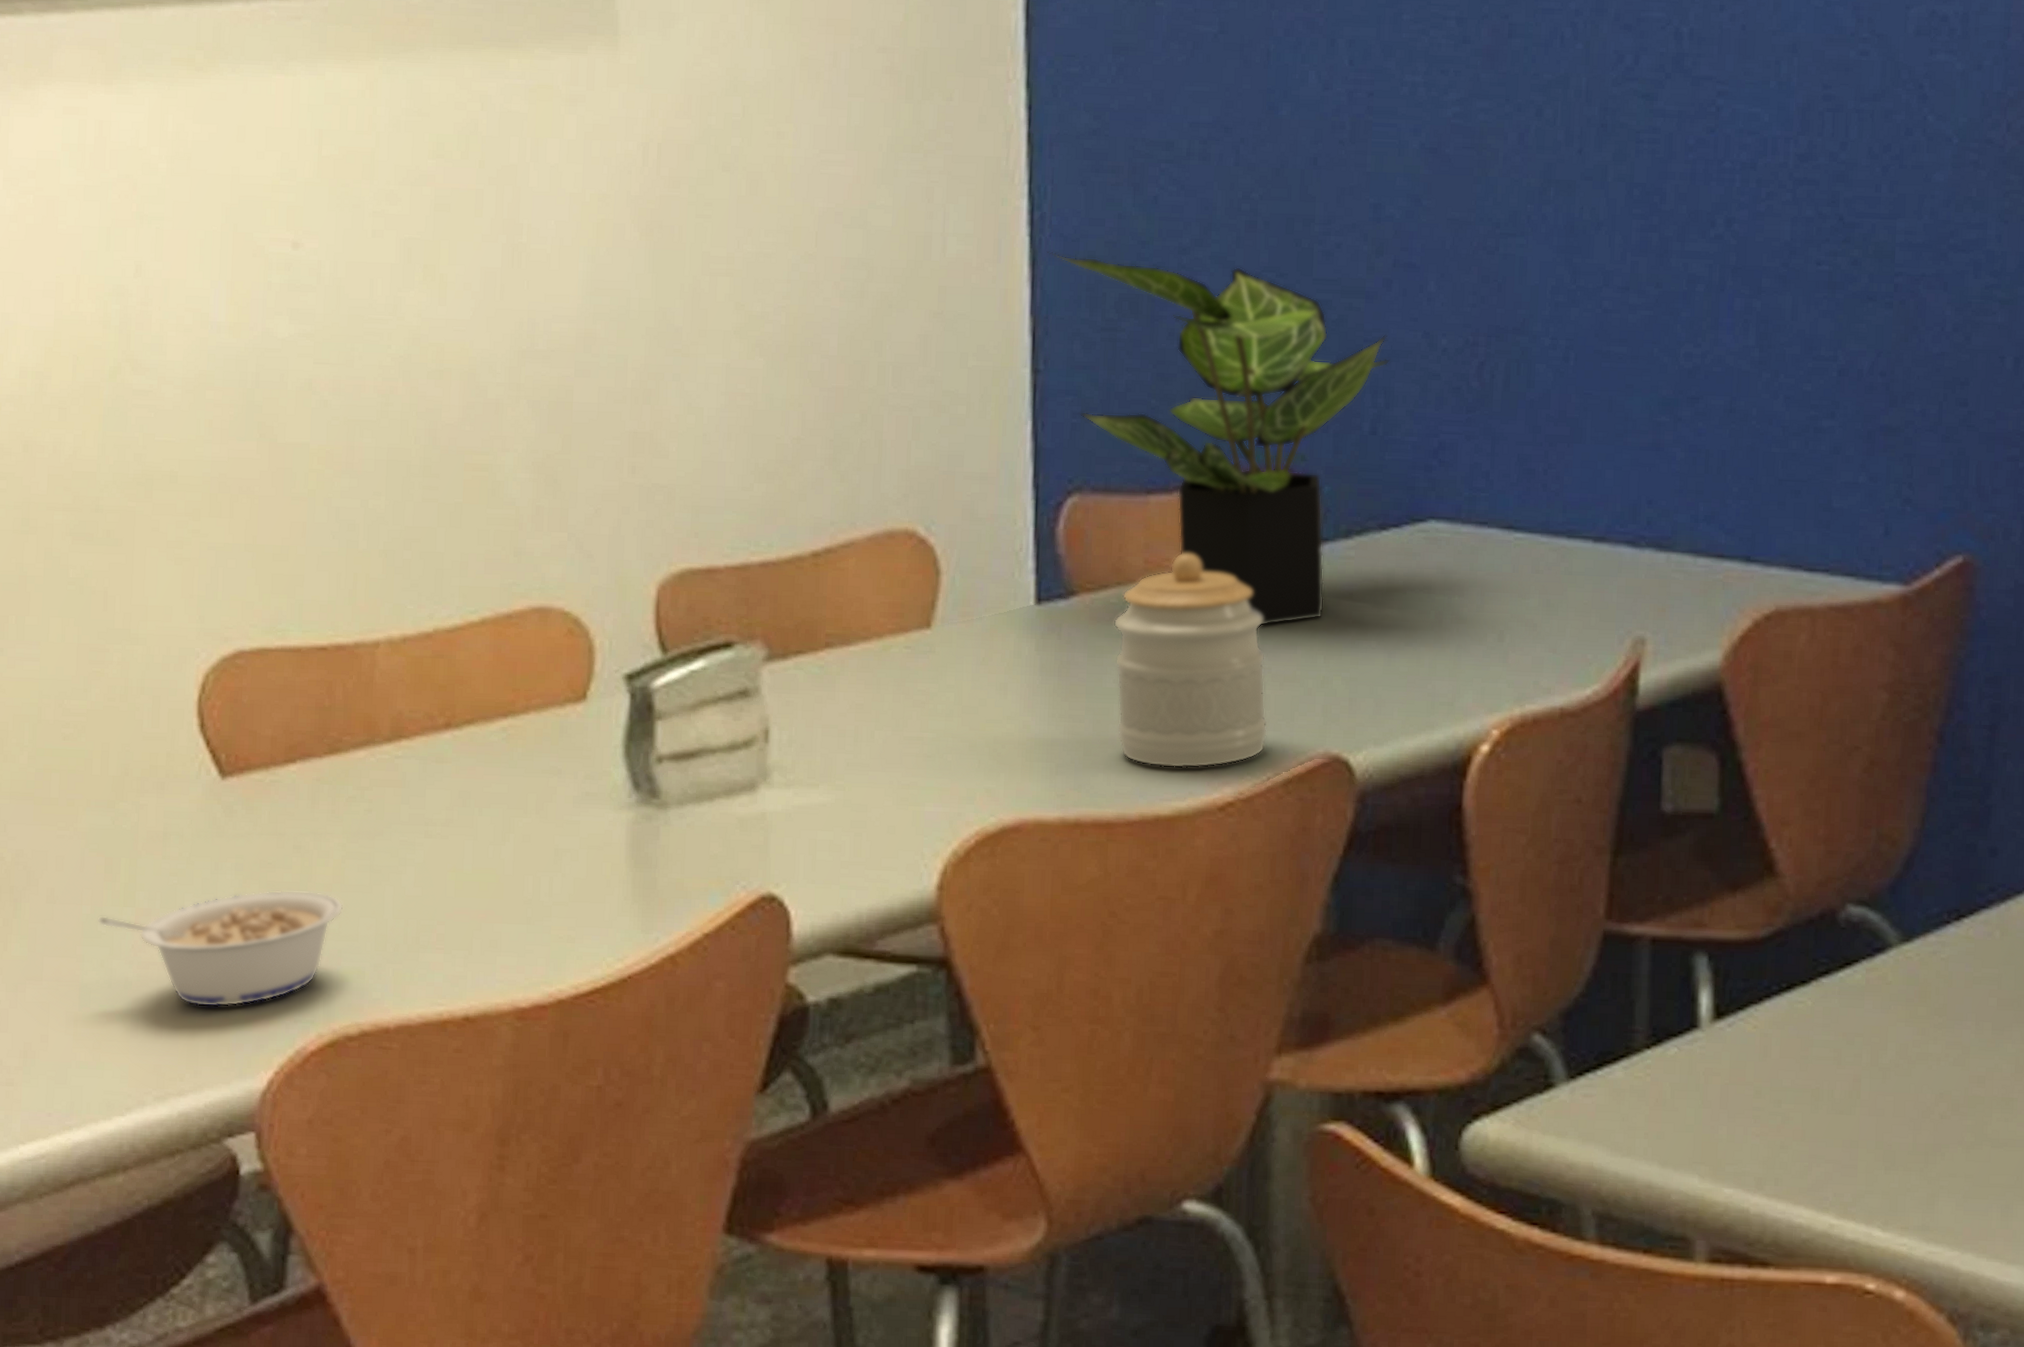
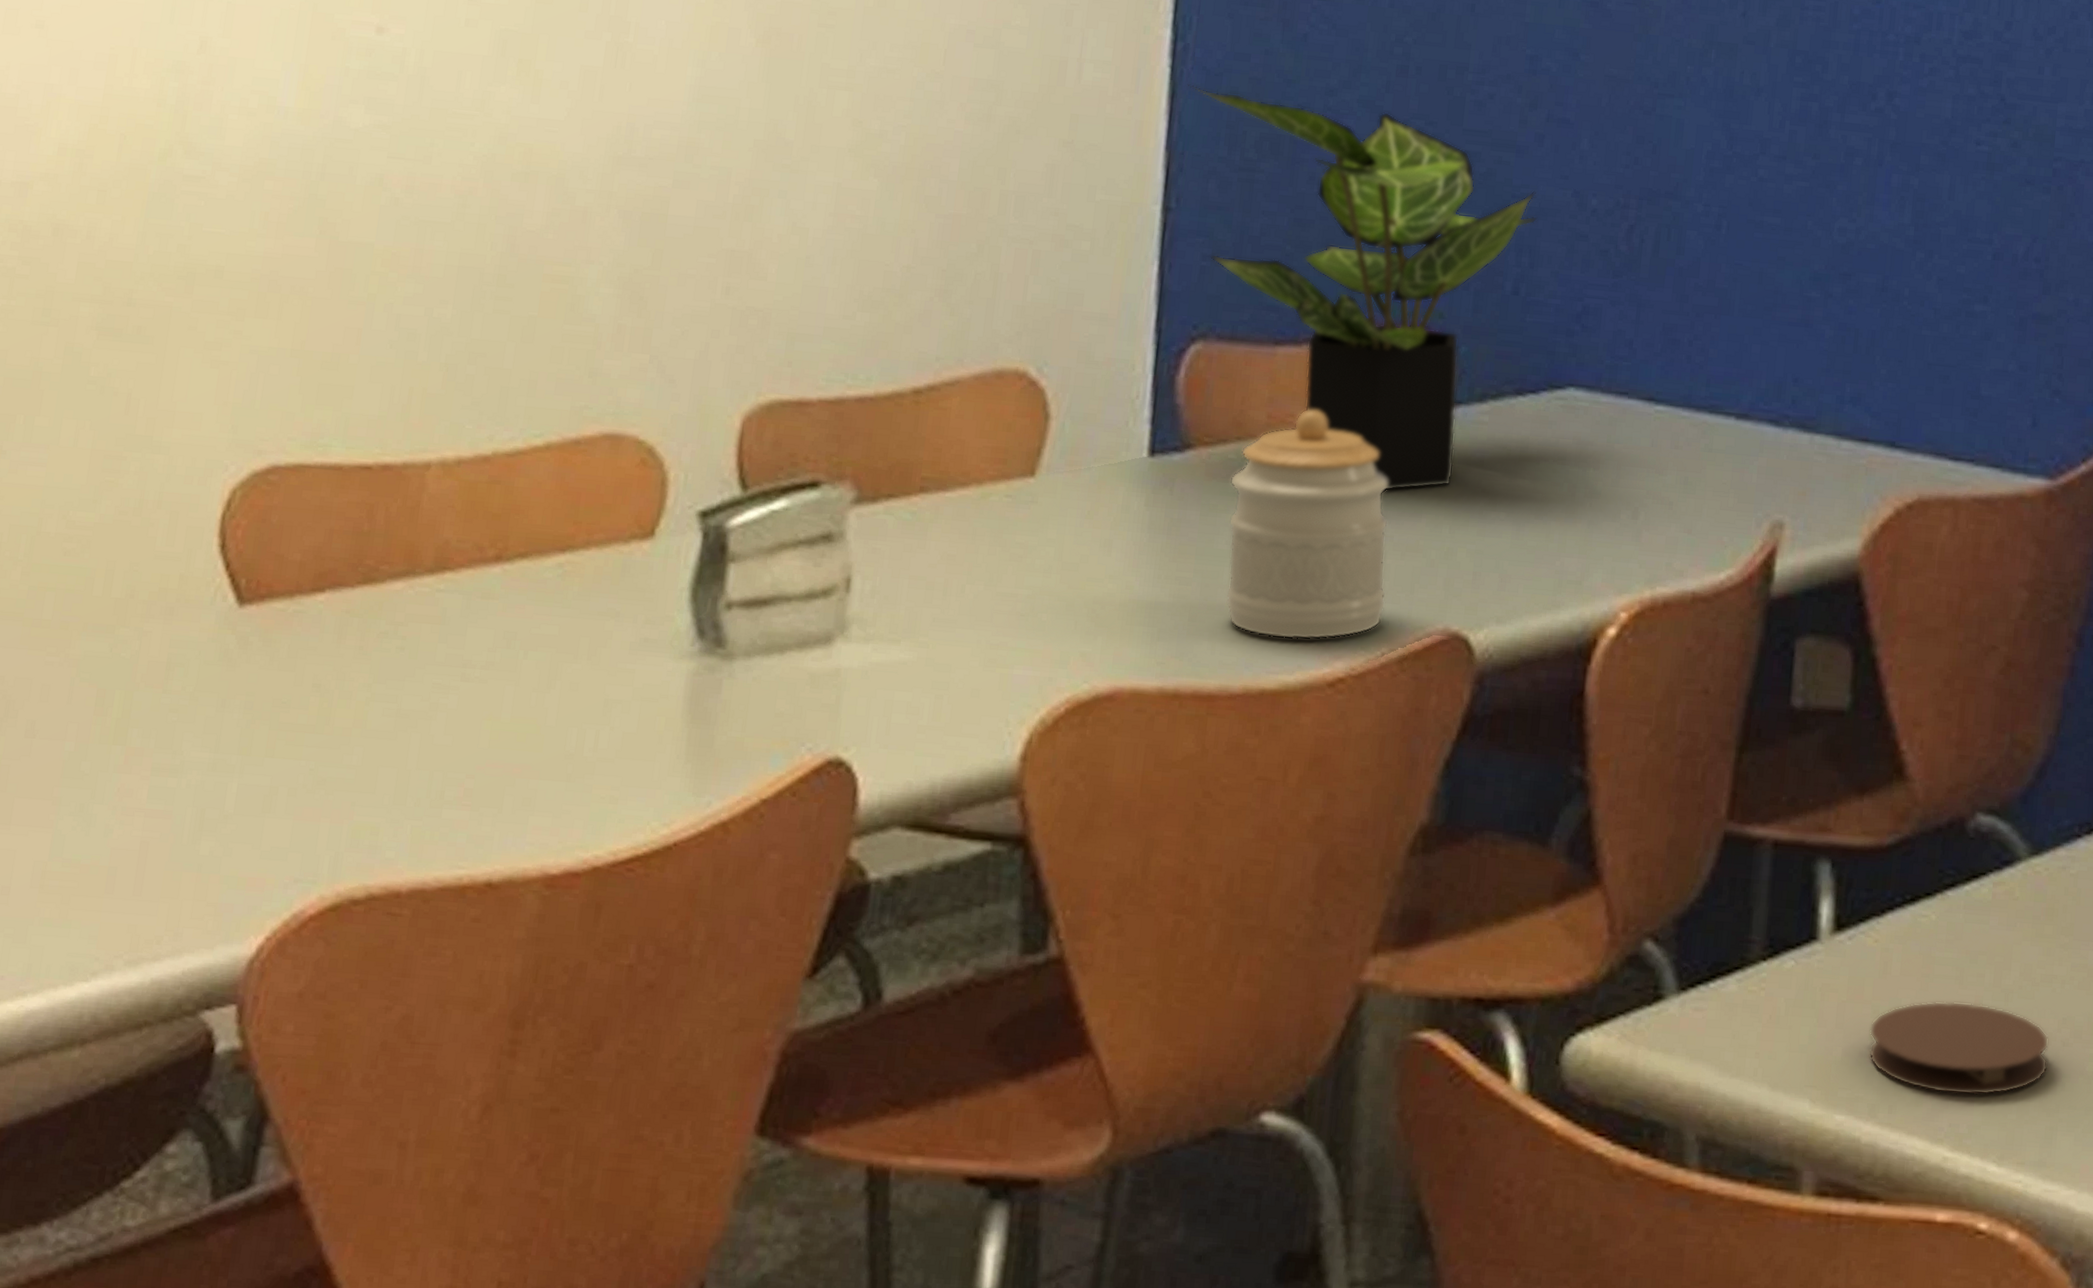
legume: present [97,889,344,1008] -> none [80,732,363,862]
coaster: none [1752,1080,1927,1167] -> present [1869,1001,2049,1096]

